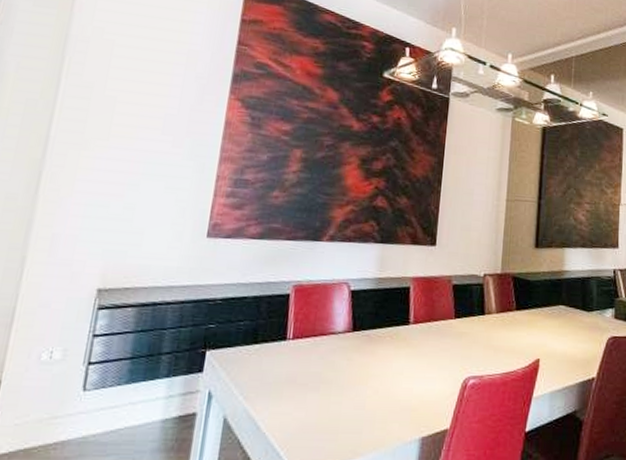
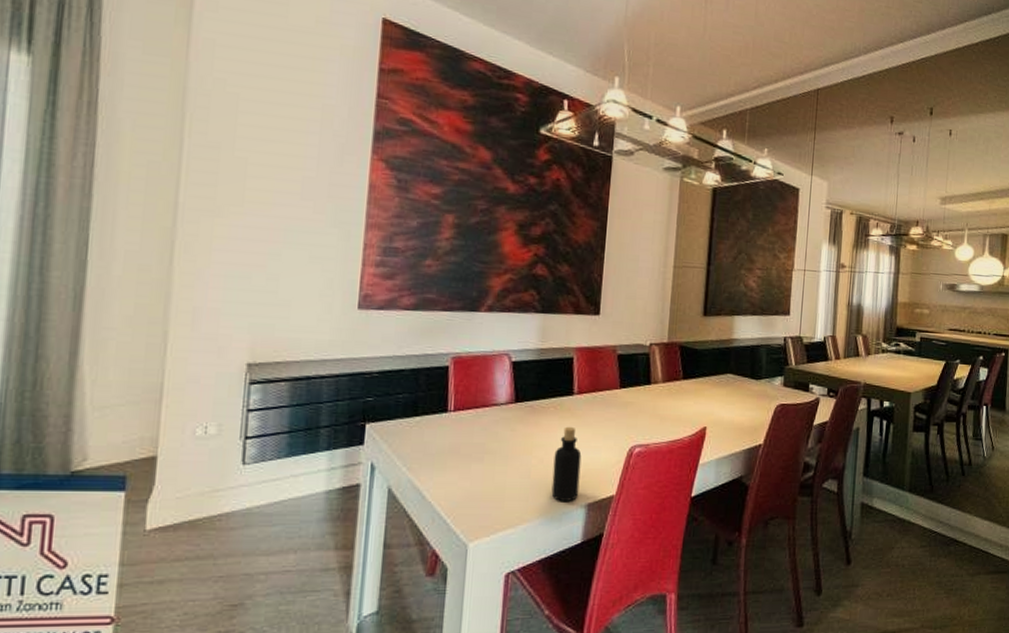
bottle: none [385,356,416,436] -> present [551,426,582,503]

